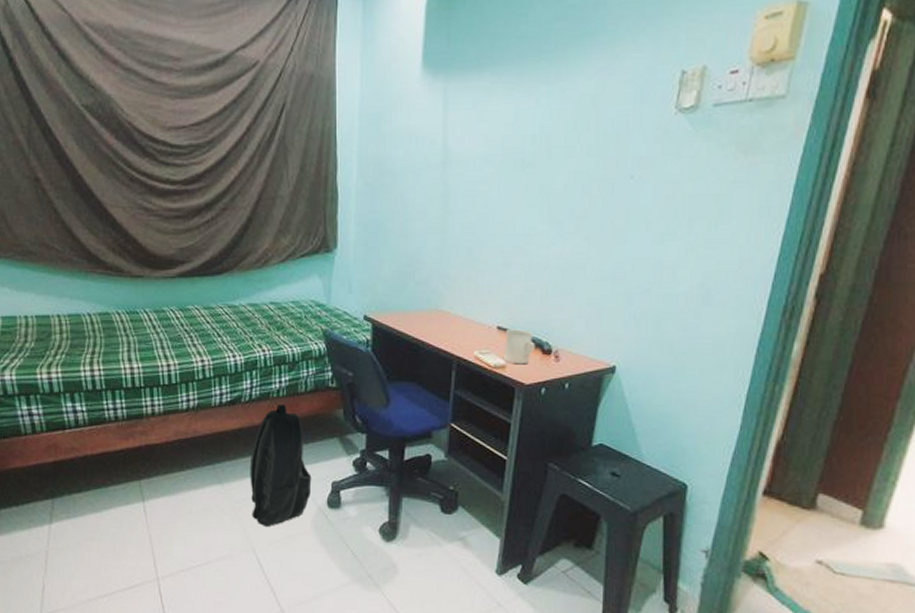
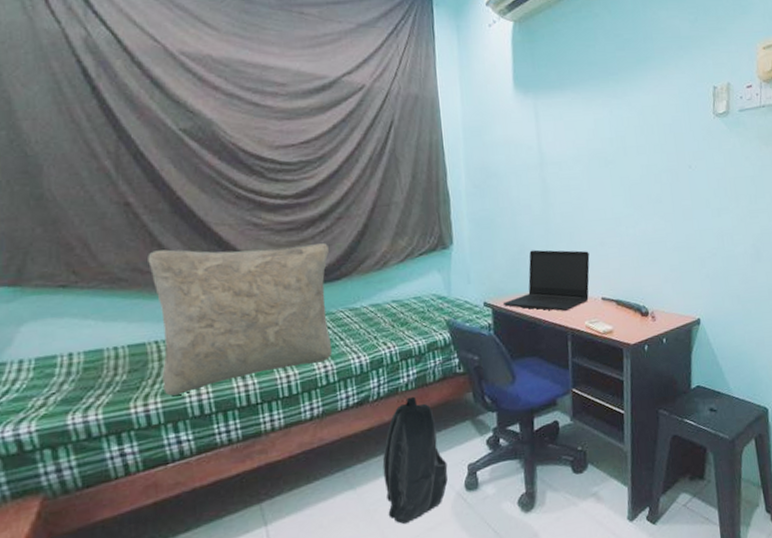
pillow: none [53,227,214,369] -> present [148,243,333,397]
laptop: none [384,263,489,337] -> present [502,249,590,312]
mug: present [503,329,535,365] -> none [609,297,635,329]

